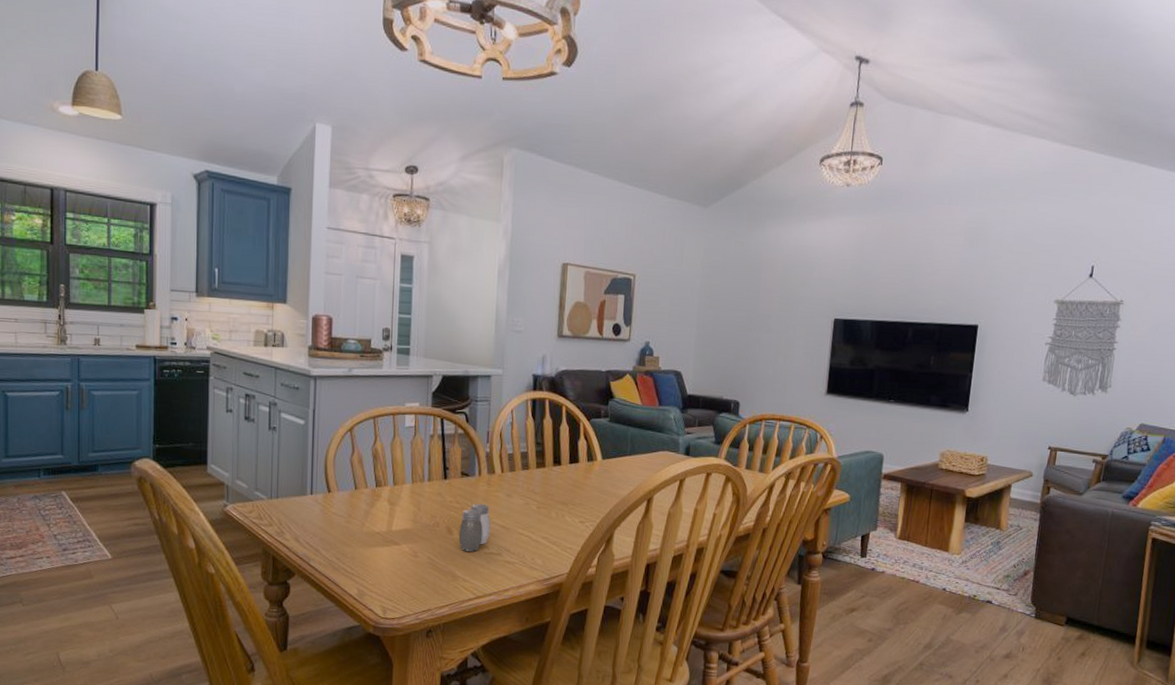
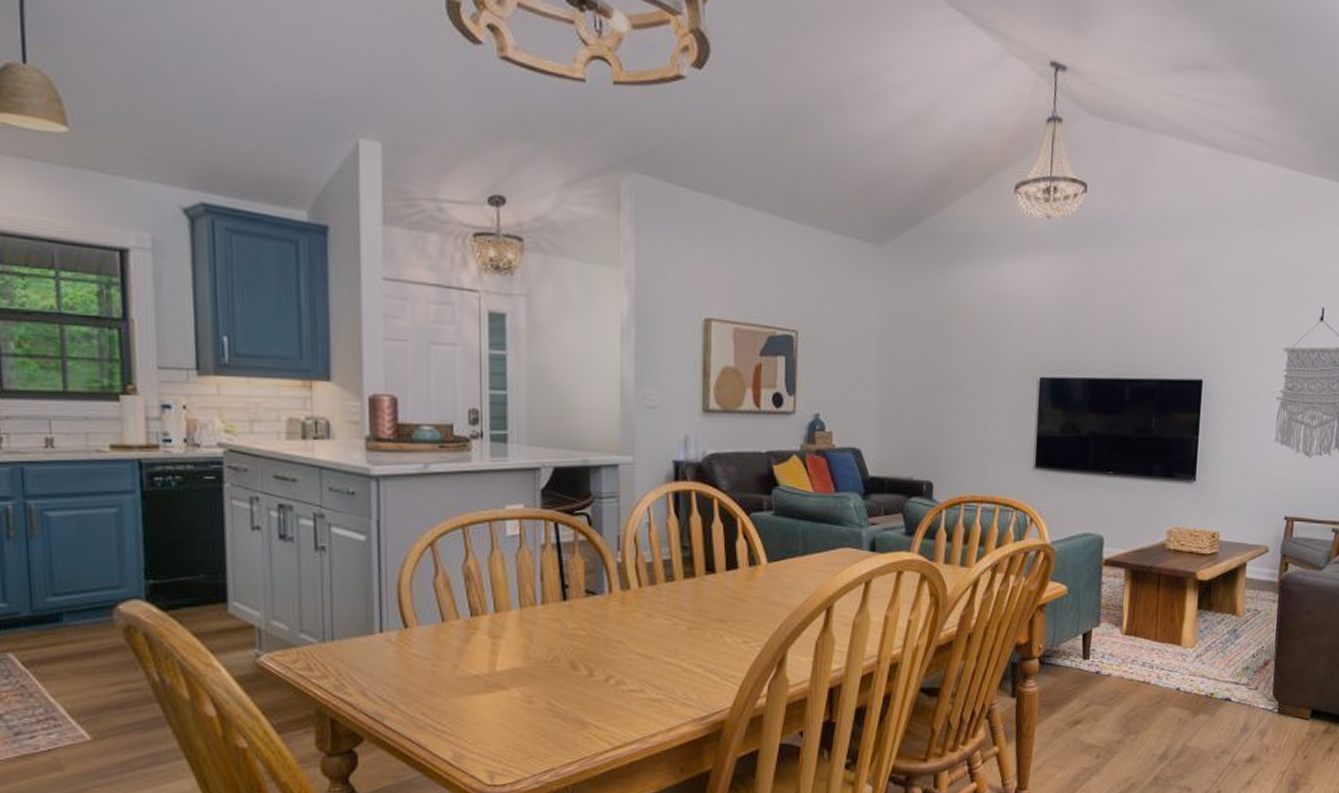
salt and pepper shaker: present [458,503,491,552] -> none [586,629,628,690]

